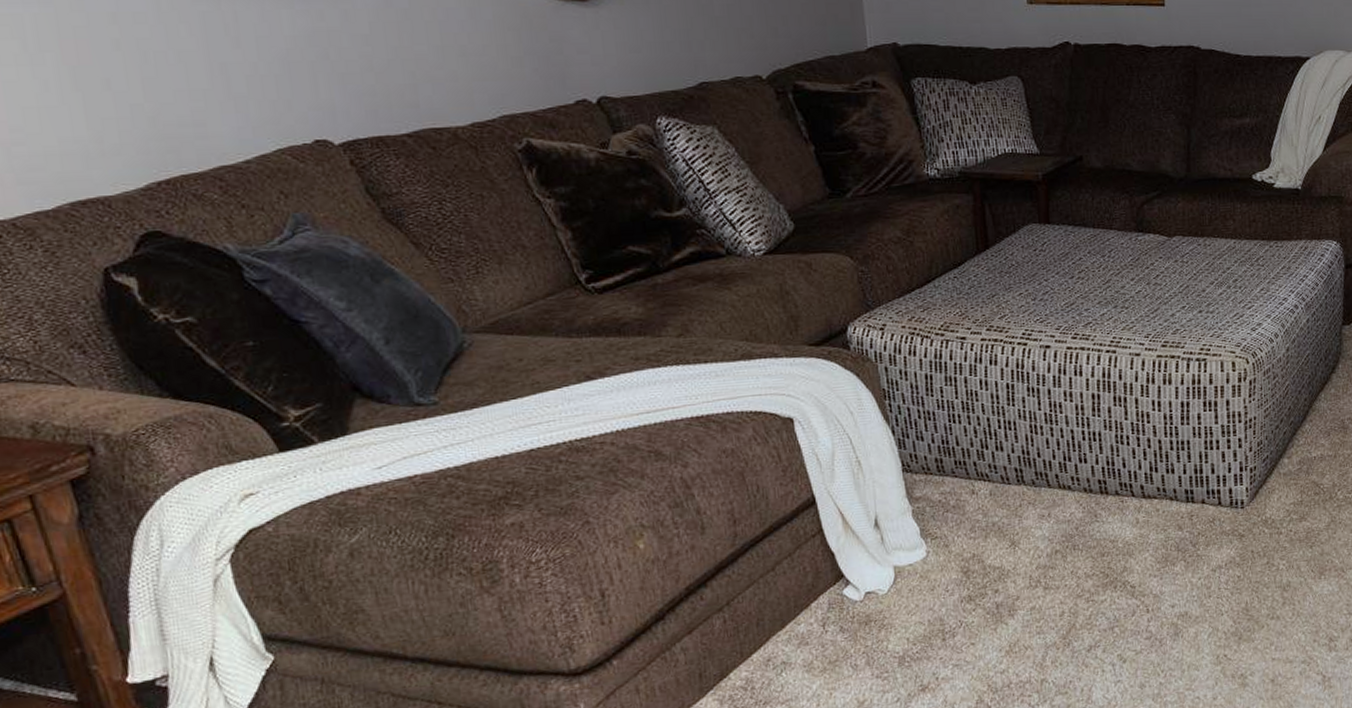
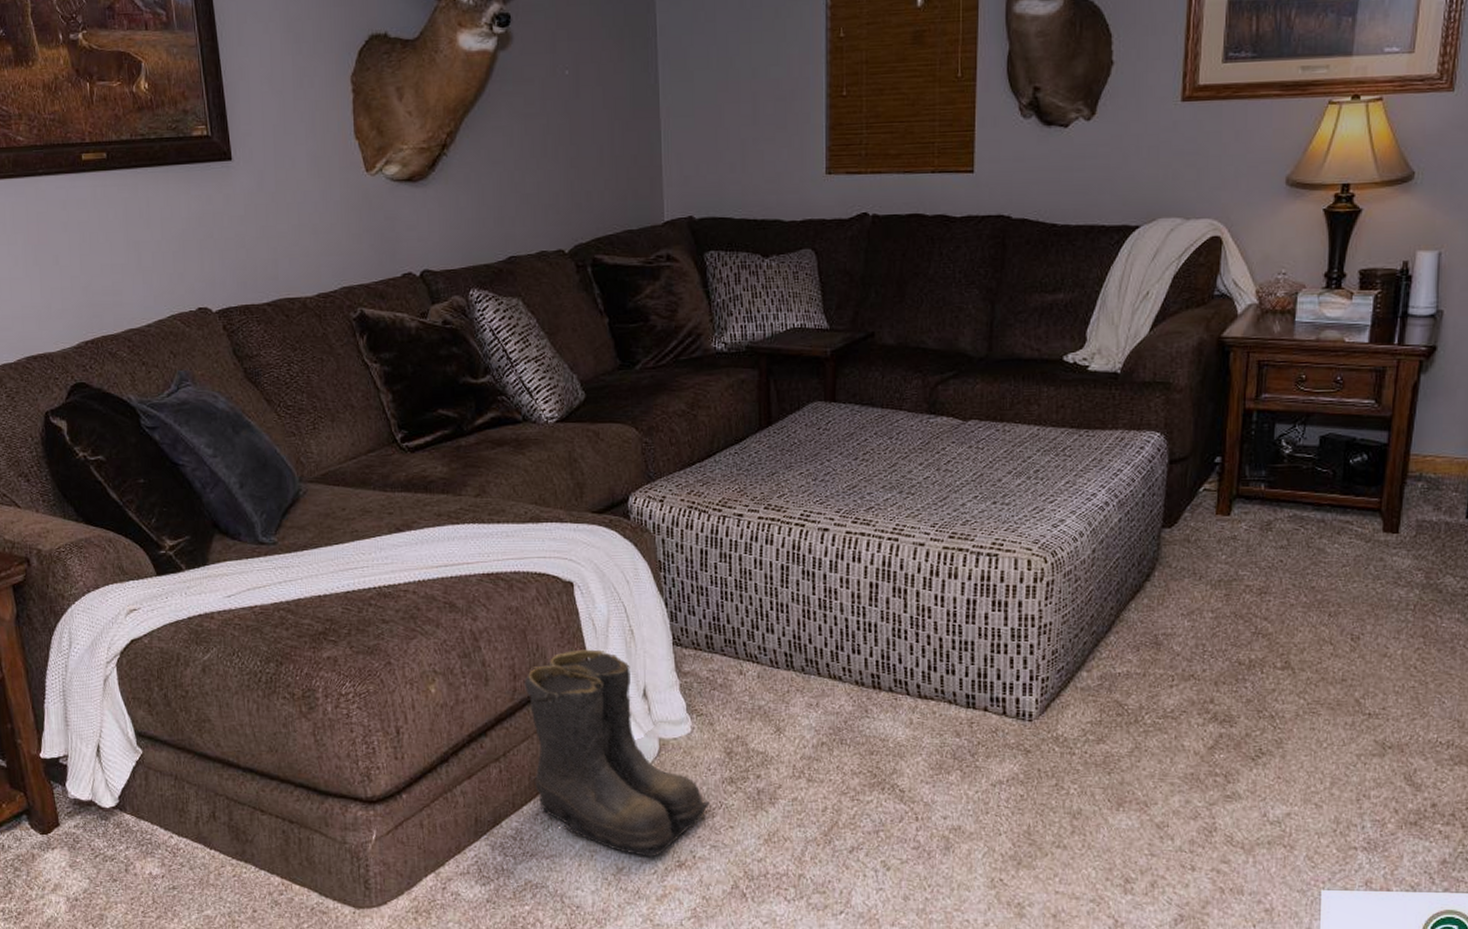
boots: none [745,484,950,687] -> present [524,649,710,858]

